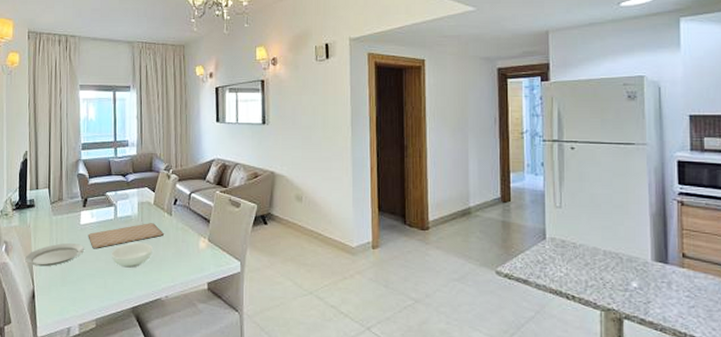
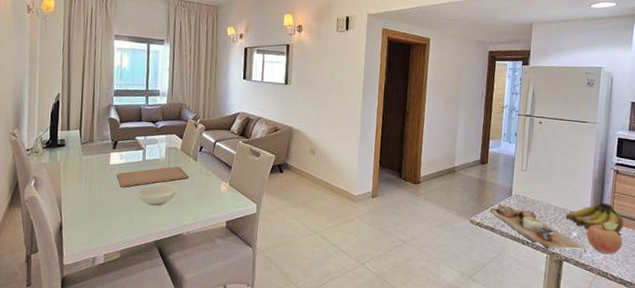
plate: present [25,243,84,267] -> none [54,181,112,202]
cutting board: none [520,250,654,307] -> present [490,204,587,252]
fruit: none [620,243,700,284] -> present [566,203,624,236]
fruit: none [651,267,702,310] -> present [586,222,623,255]

